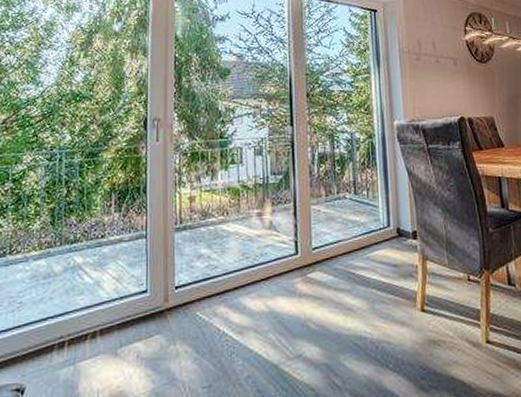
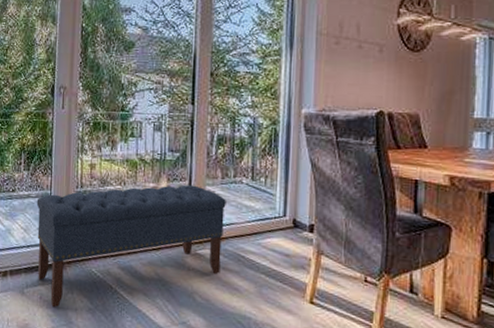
bench: none [130,206,332,365] -> present [36,184,226,308]

